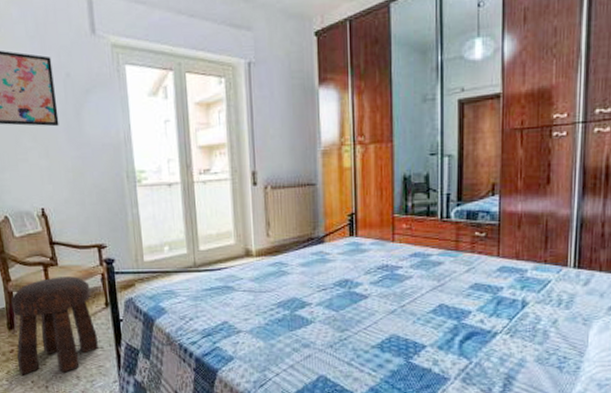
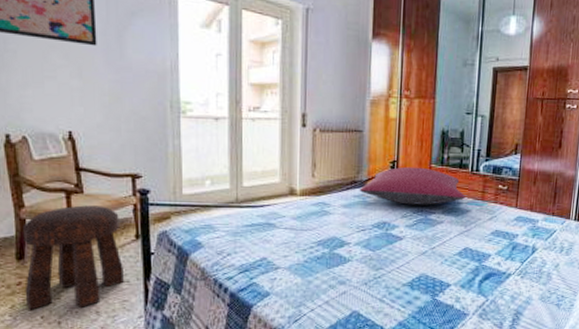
pillow: none [316,218,437,260] -> present [359,166,466,205]

